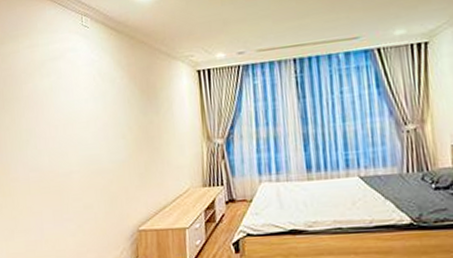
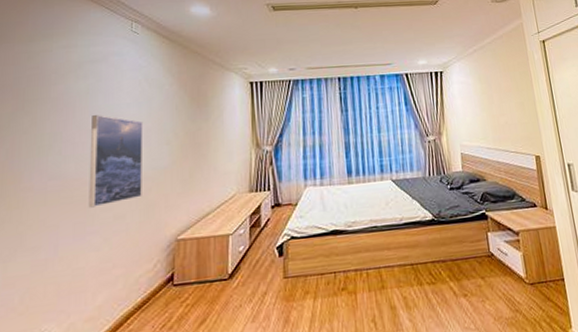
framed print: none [57,111,105,198] -> present [88,115,143,208]

